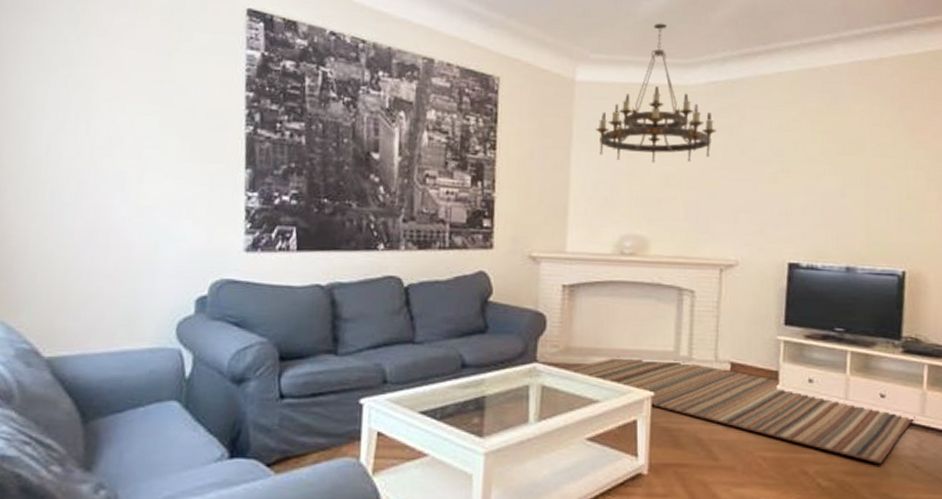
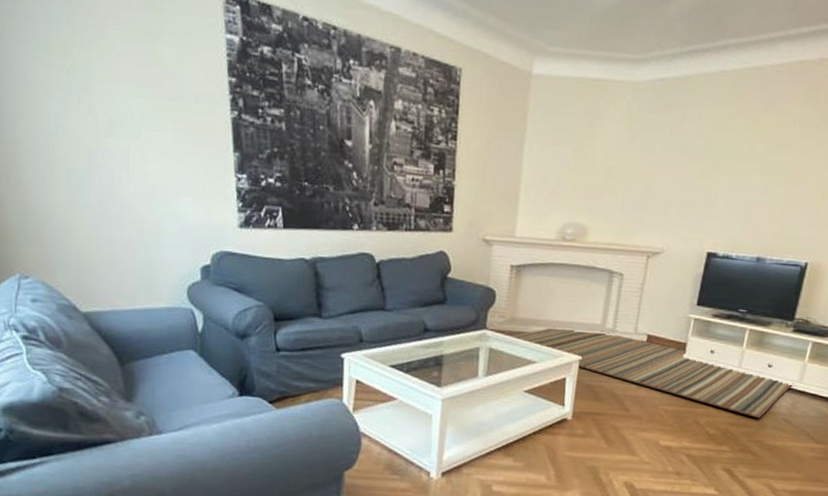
chandelier: present [596,23,717,163] -> none [548,15,658,158]

